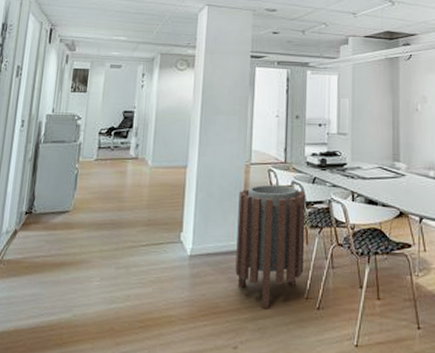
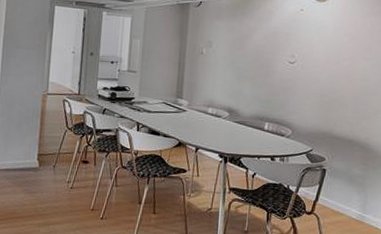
trash can: present [235,184,306,309] -> none [31,112,96,217]

